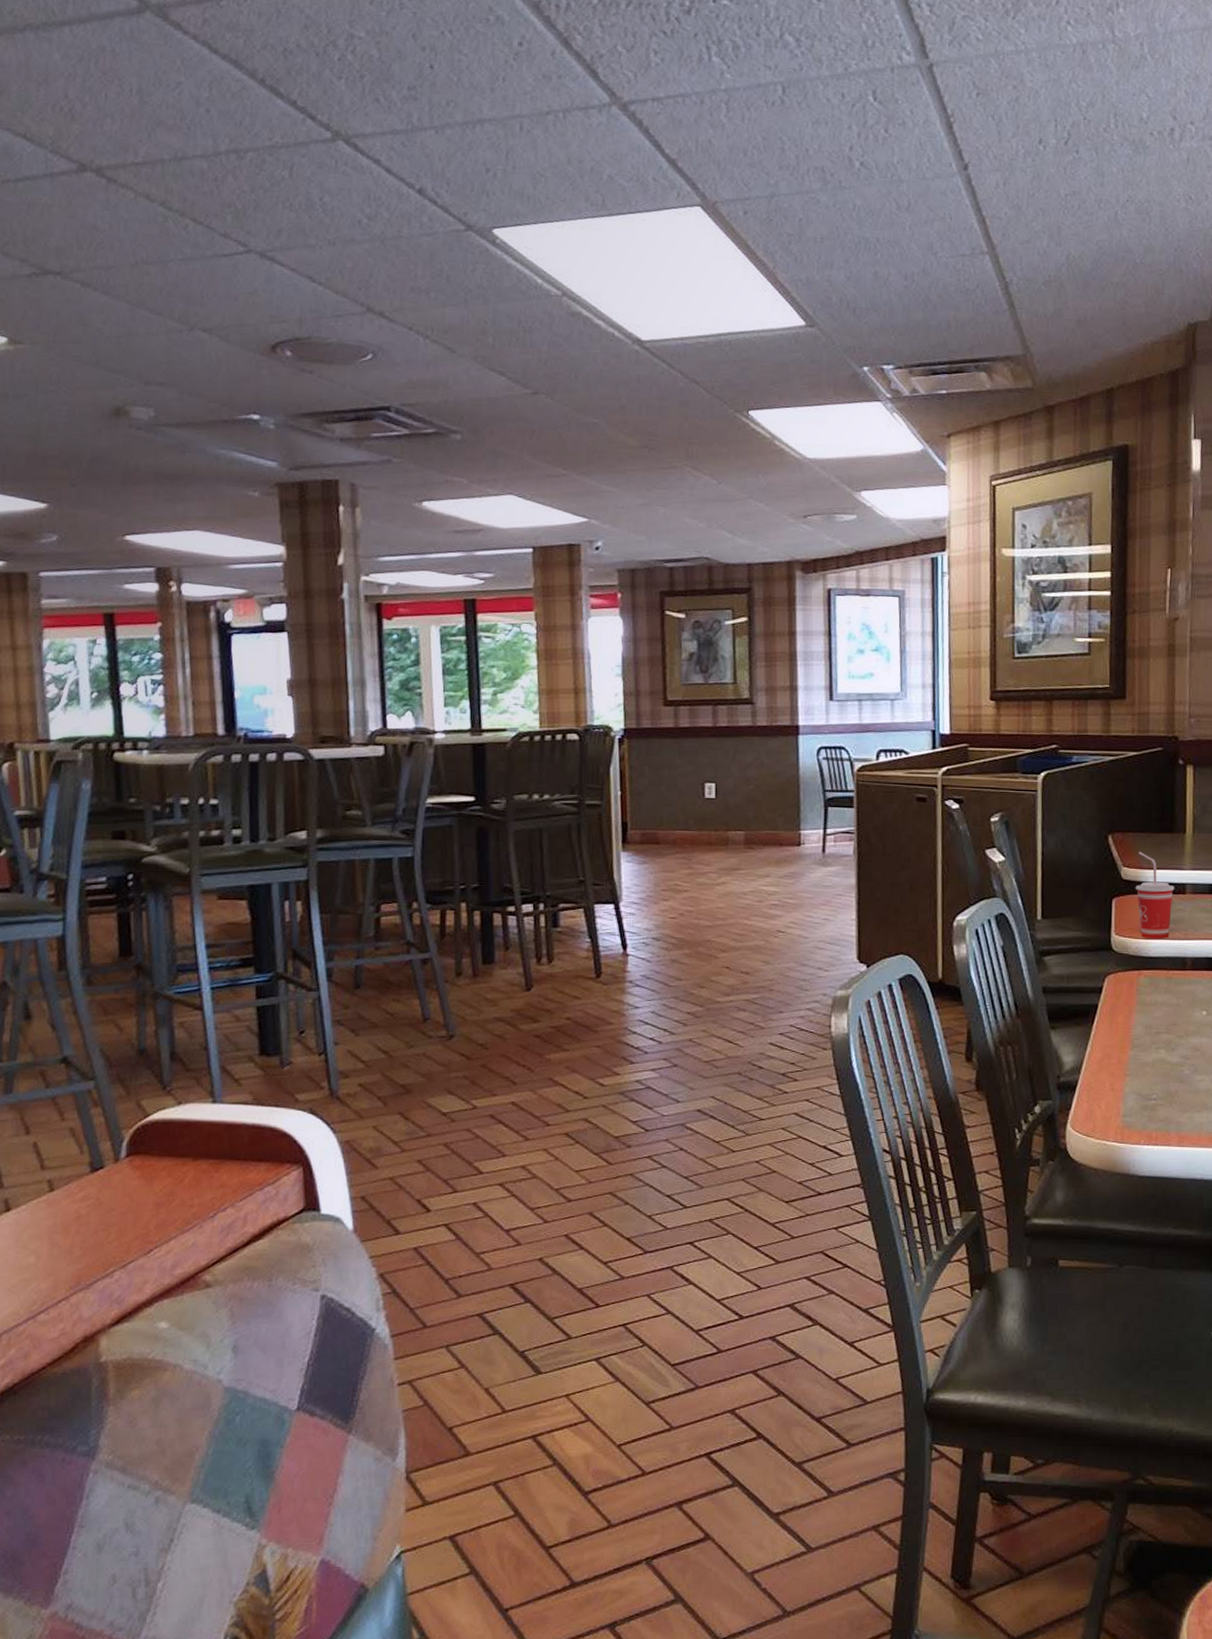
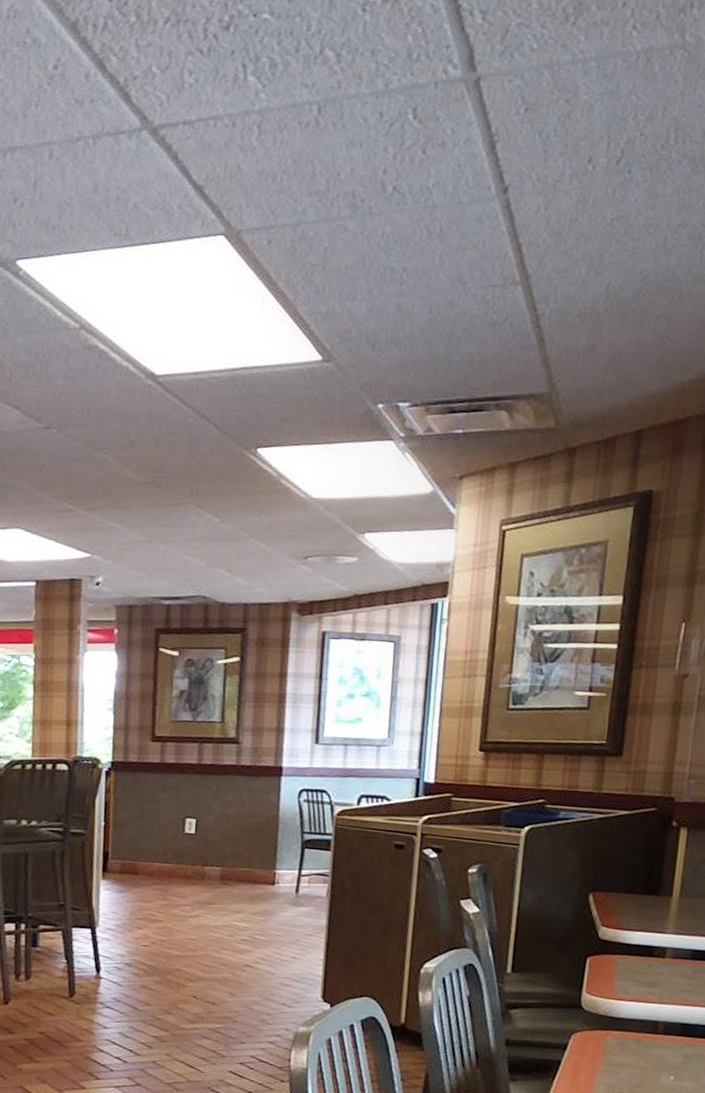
beverage cup: present [1135,851,1175,940] -> none [612,911,655,1002]

